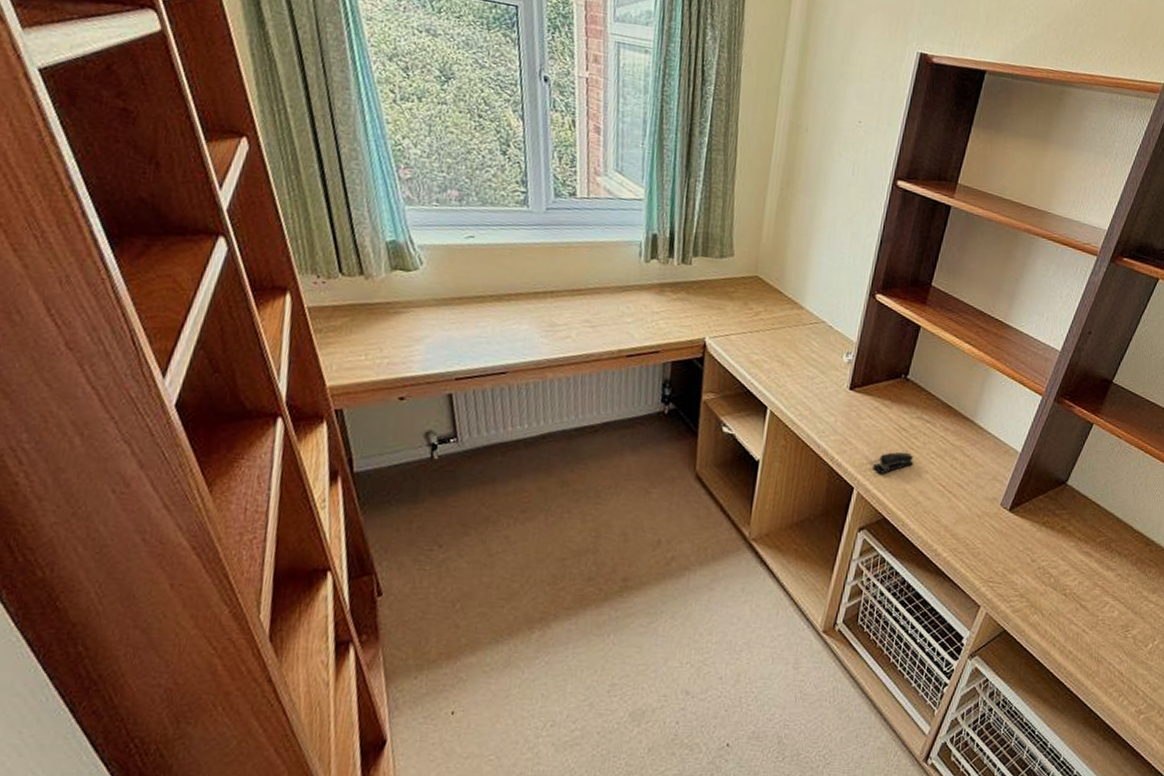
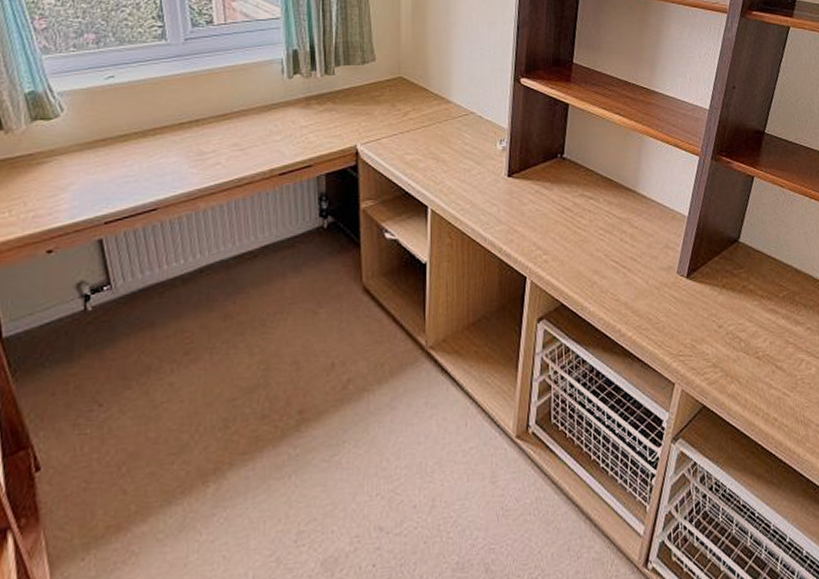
stapler: present [873,452,914,474] -> none [543,232,583,259]

